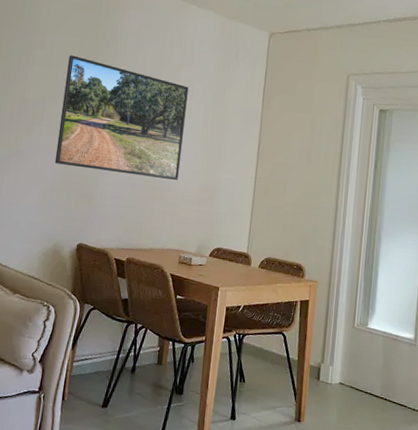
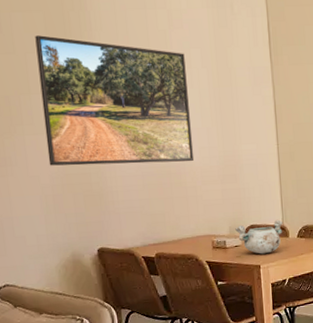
decorative bowl: none [202,246,248,278] -> present [235,219,283,254]

